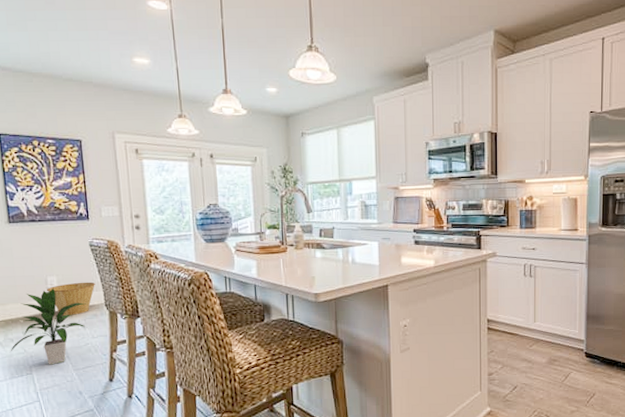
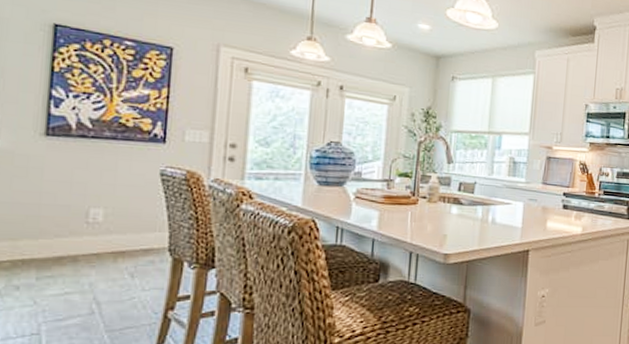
indoor plant: present [10,287,88,365] -> none [11,222,143,323]
basket: present [46,282,95,315] -> none [84,218,159,260]

